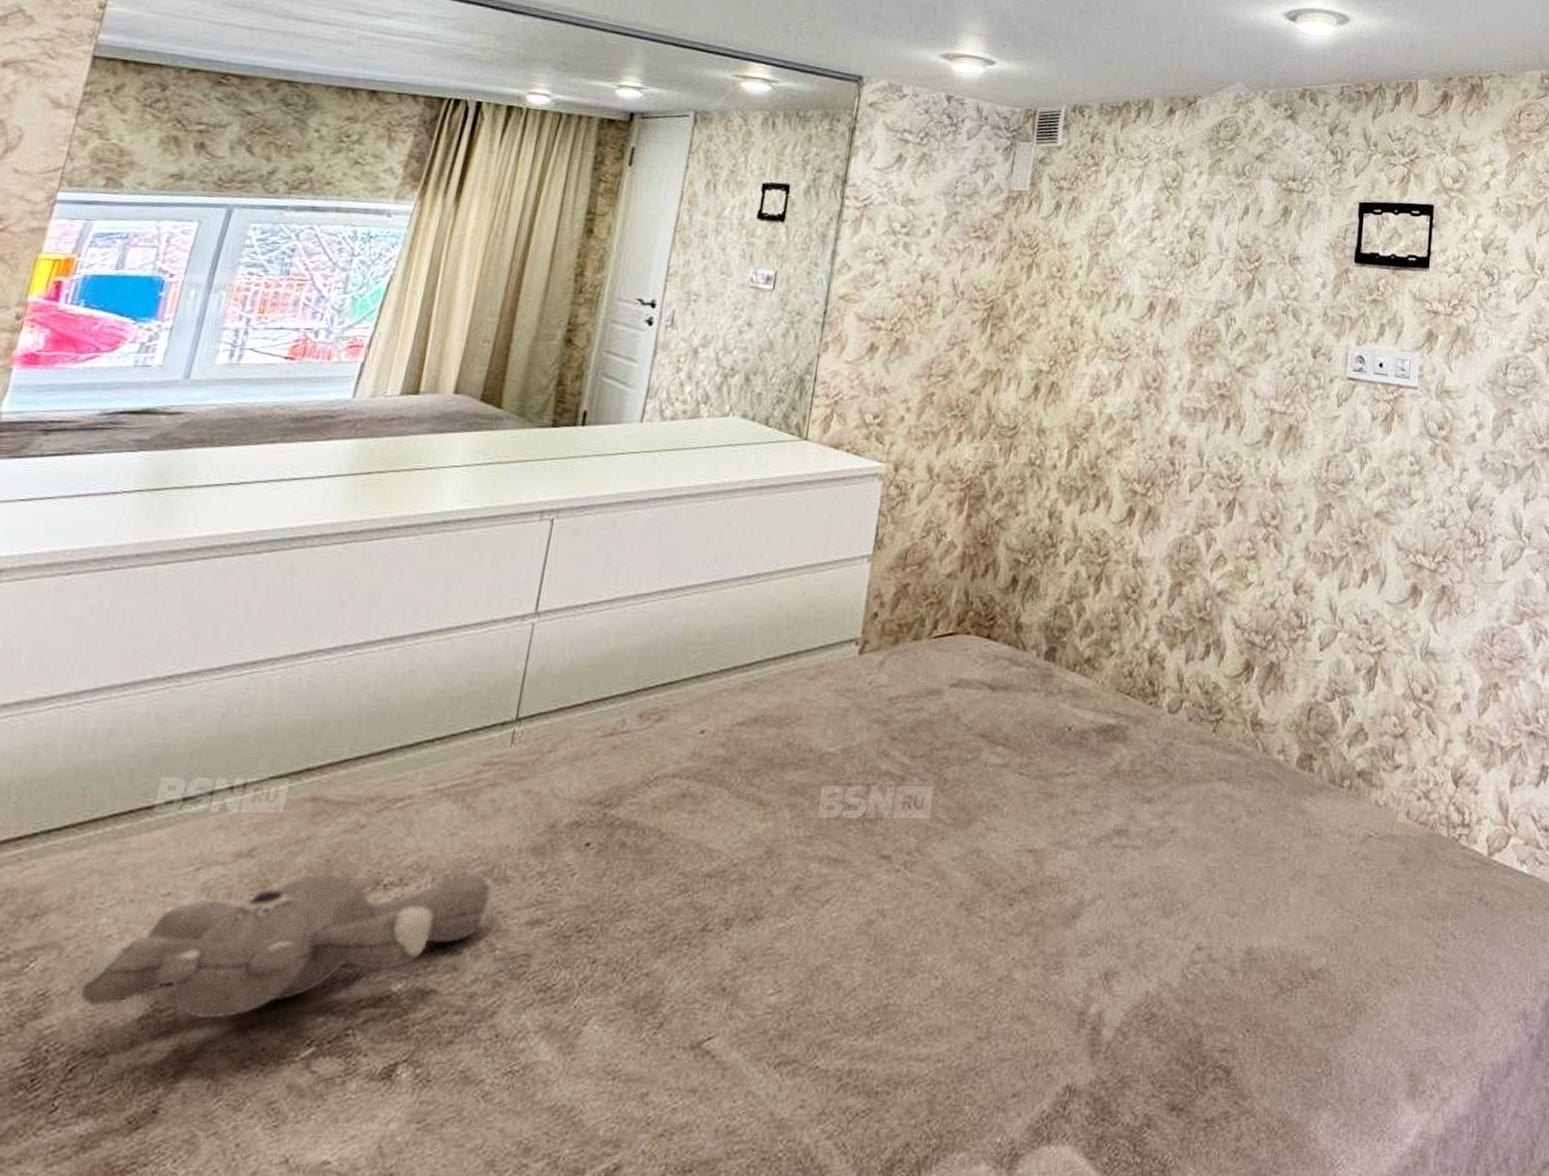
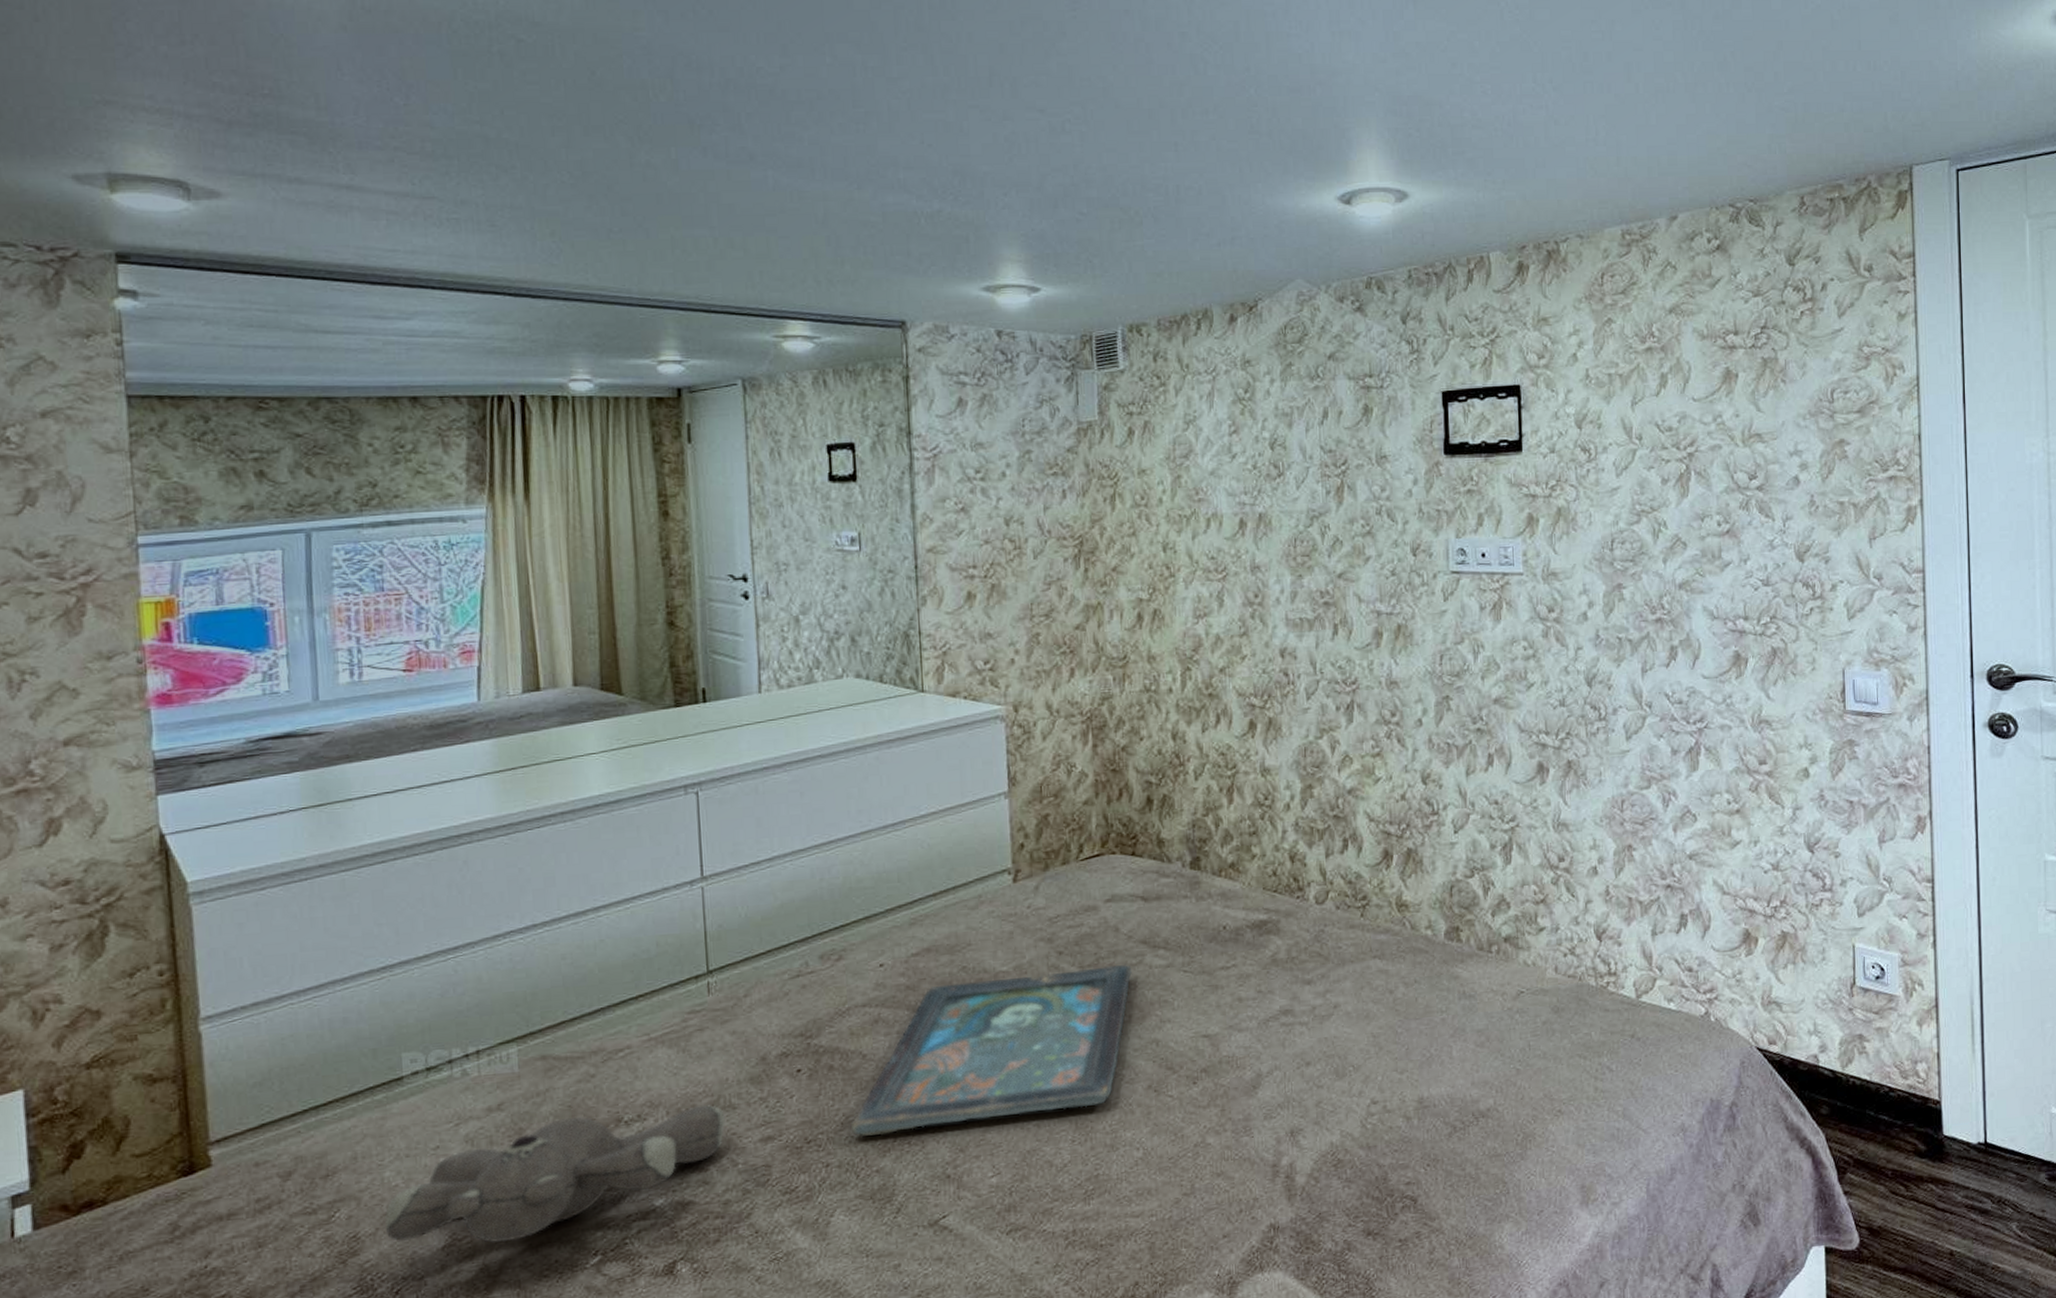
decorative tray: none [628,758,966,930] -> present [851,964,1132,1136]

